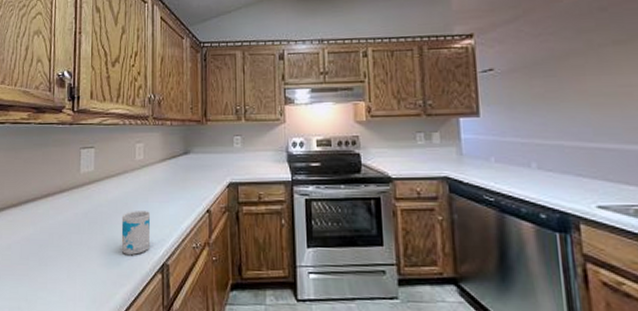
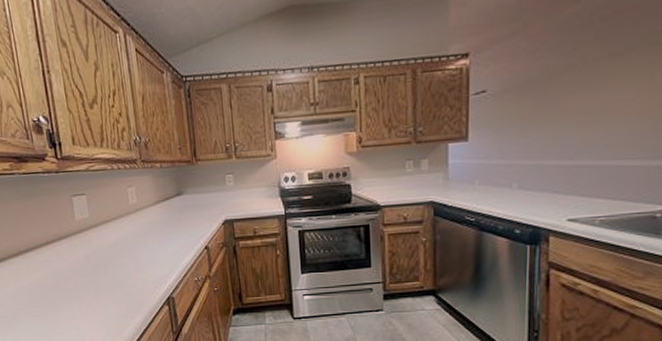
mug: present [121,211,150,255] -> none [123,251,154,291]

